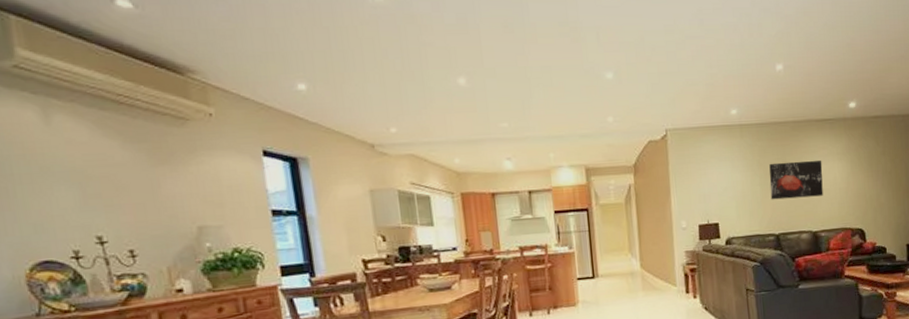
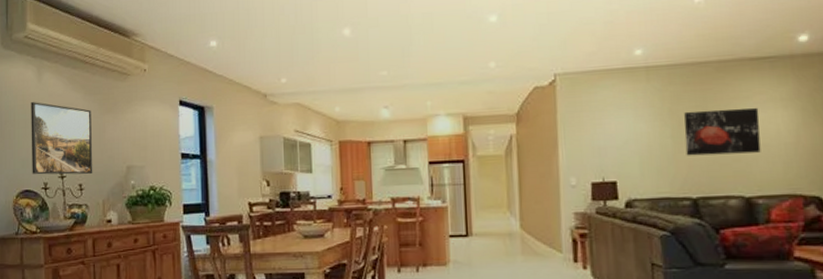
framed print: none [37,151,149,242] -> present [31,102,93,175]

